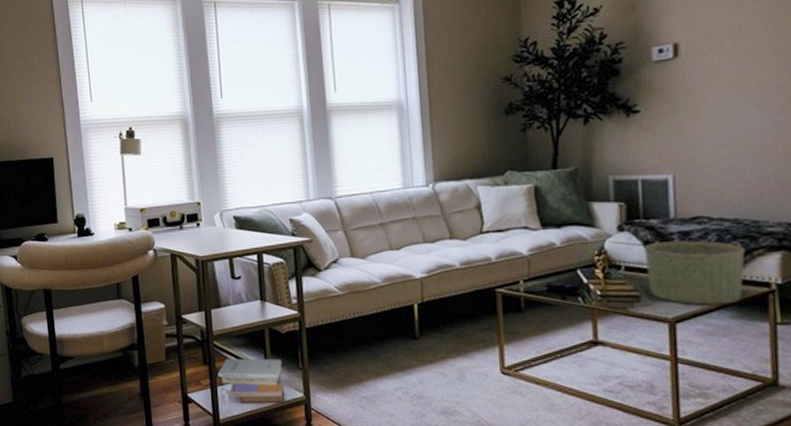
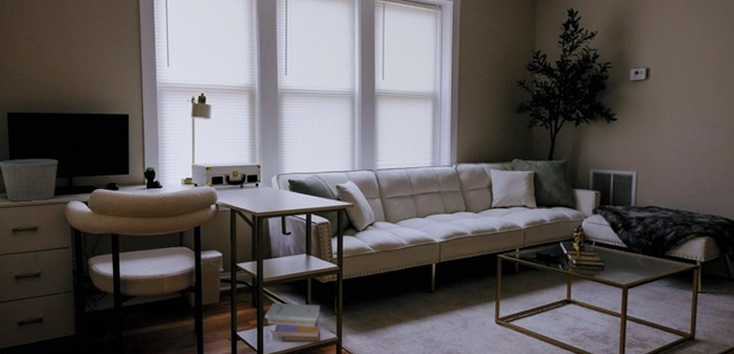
basket: present [643,240,745,305] -> none [610,224,682,276]

